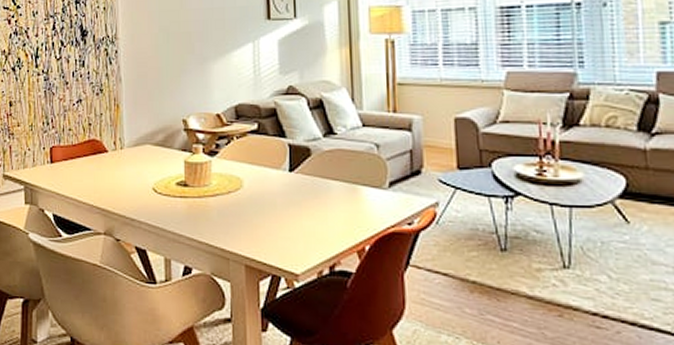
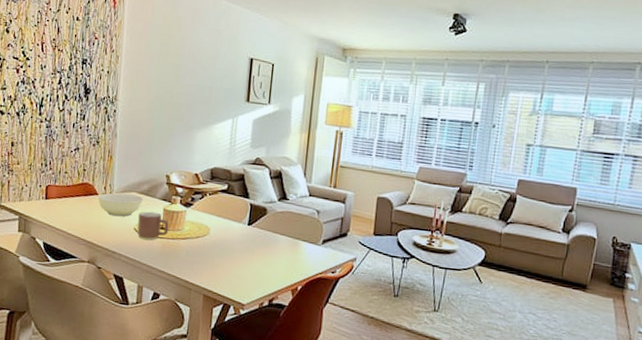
bowl: none [108,148,159,176] -> present [98,193,143,217]
mug: none [156,166,193,201] -> present [137,211,169,240]

